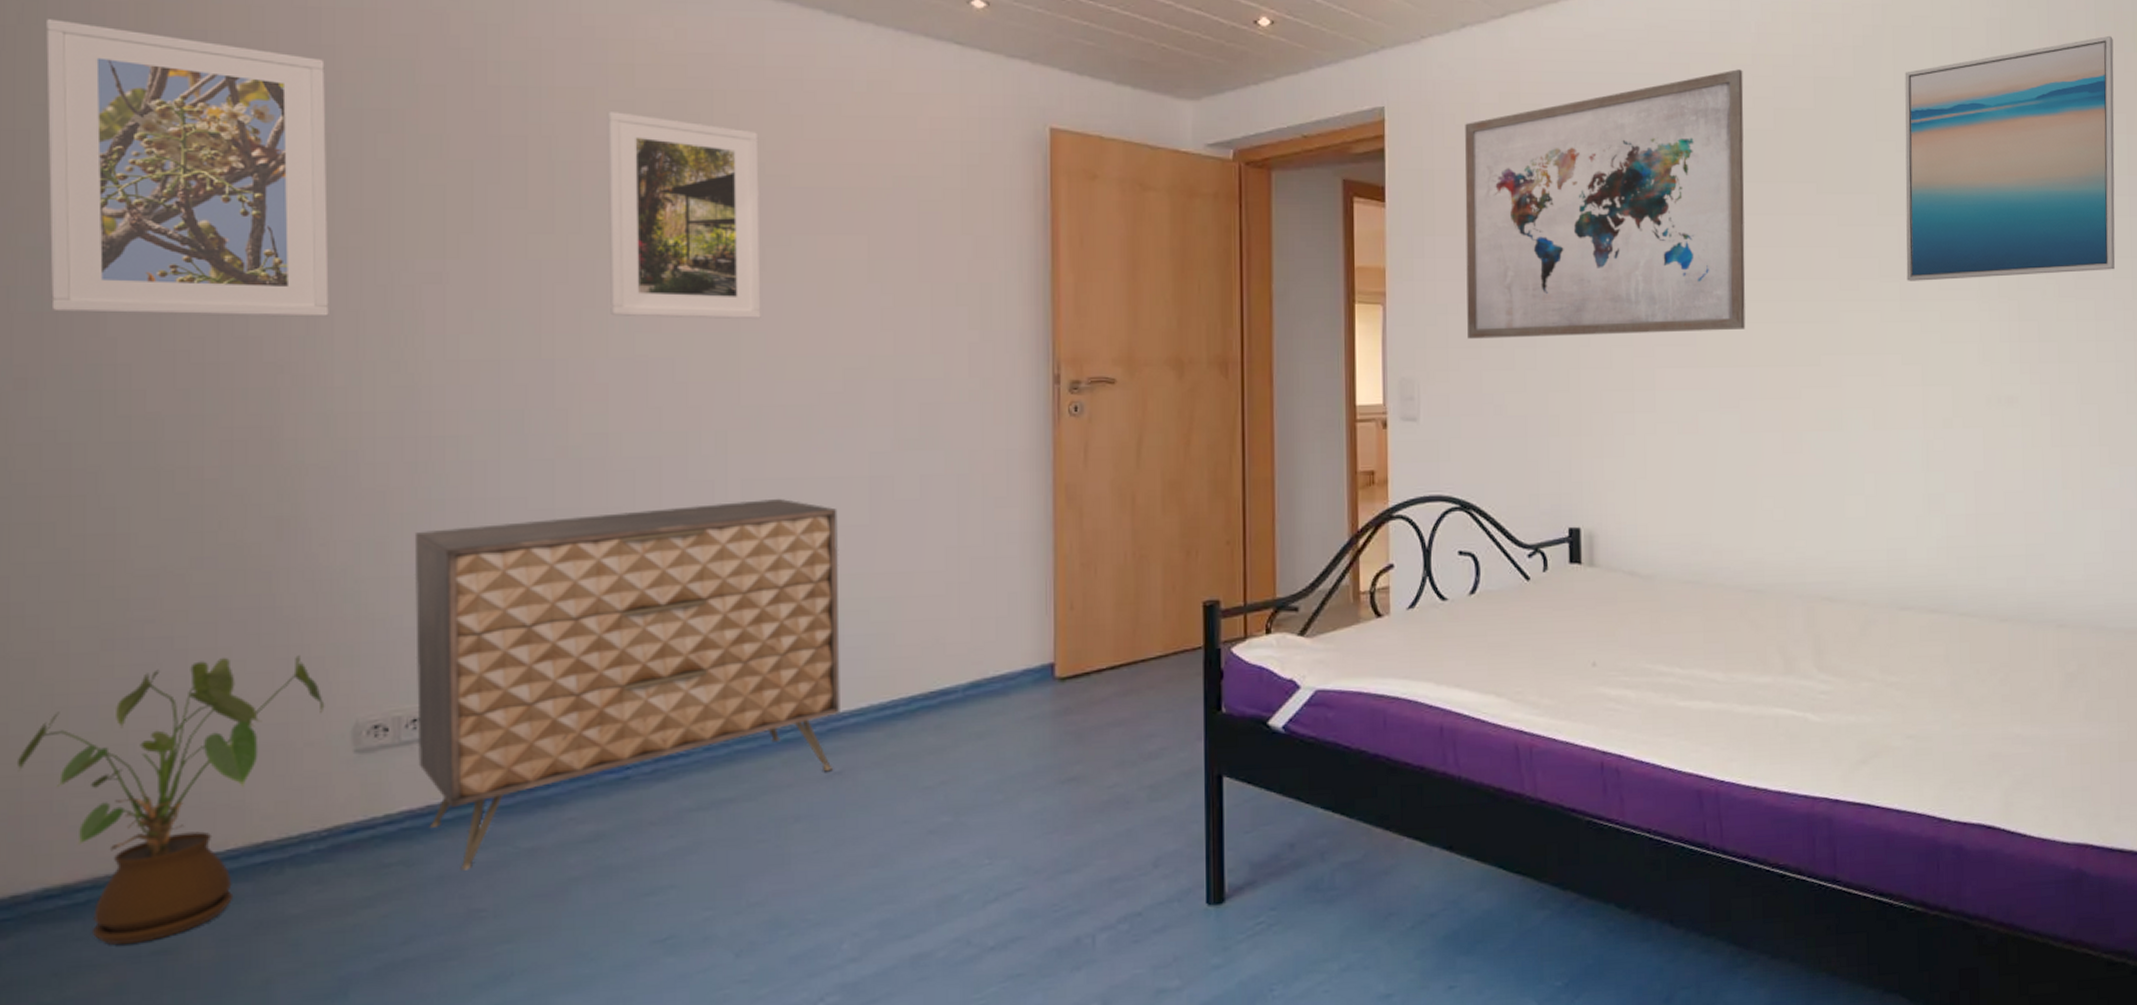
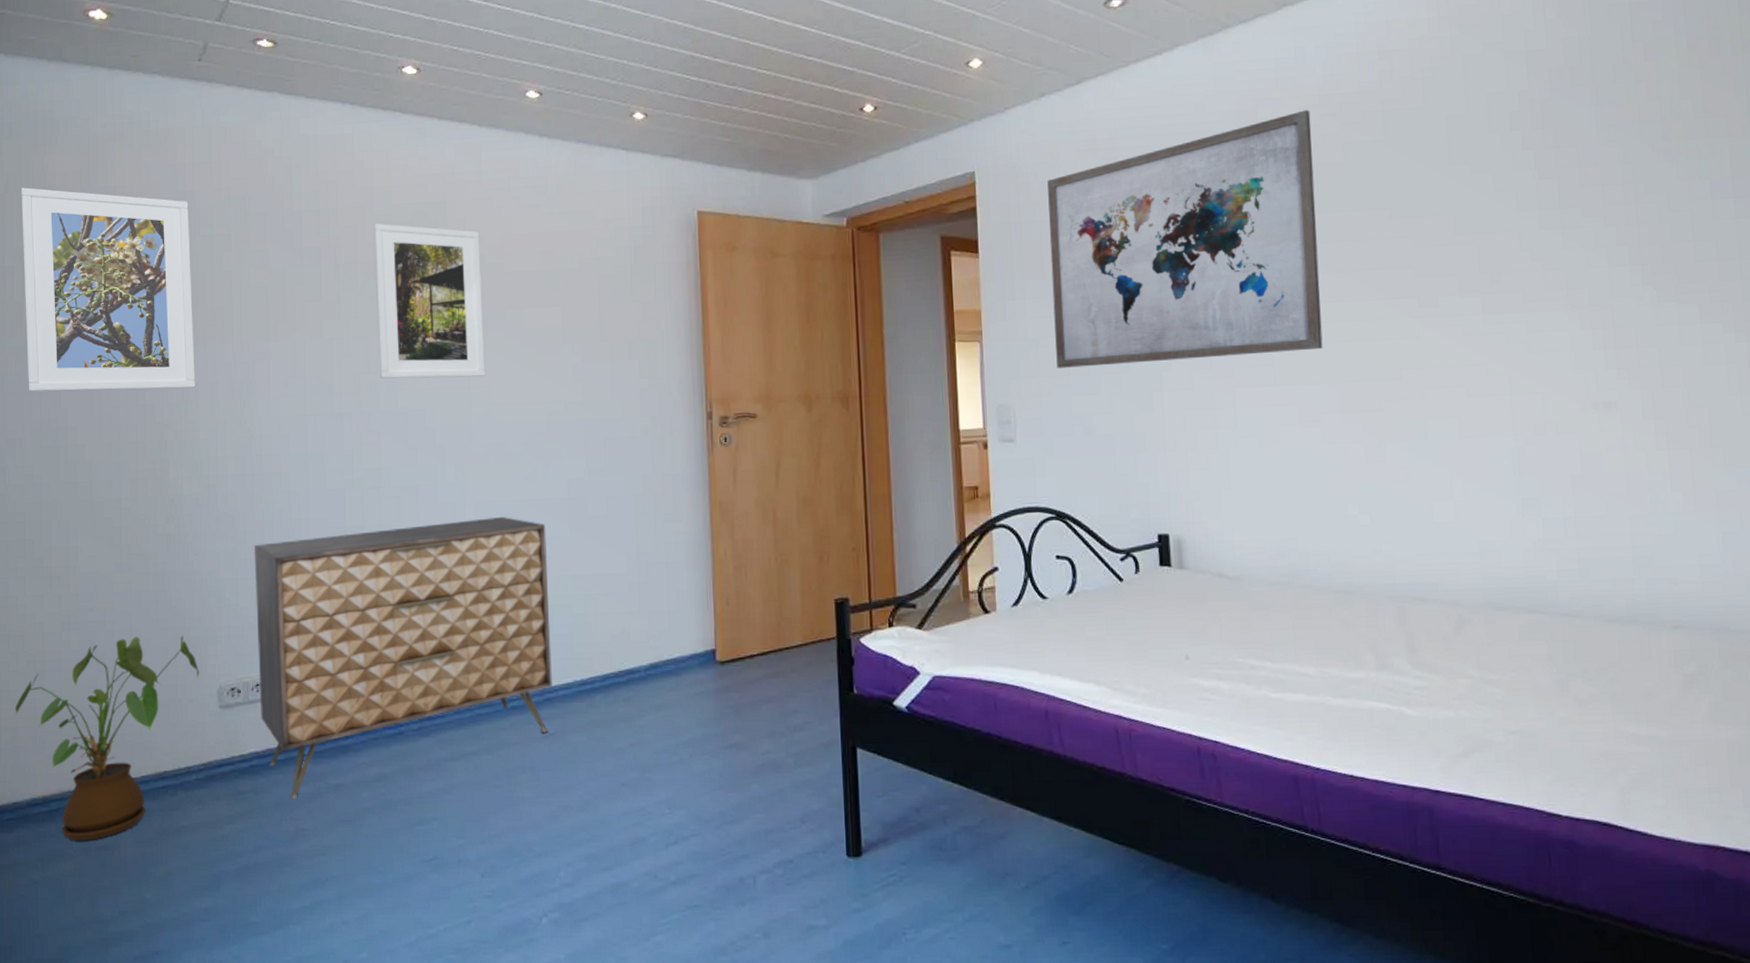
wall art: present [1904,35,2115,281] -> none [1477,41,1721,296]

